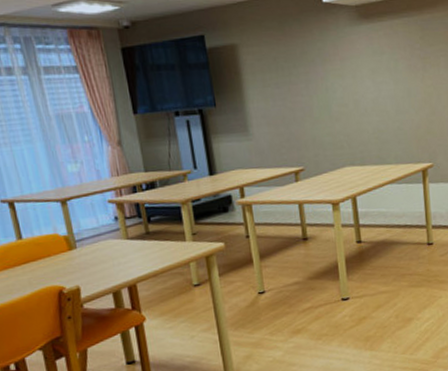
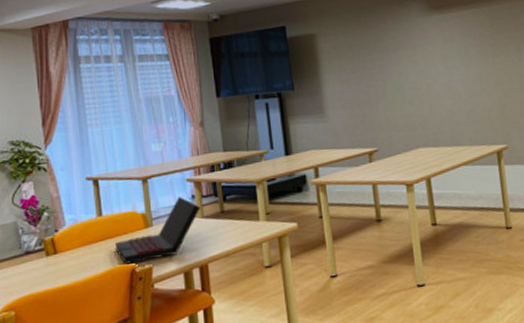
laptop: none [39,219,125,286] -> present [116,197,201,264]

